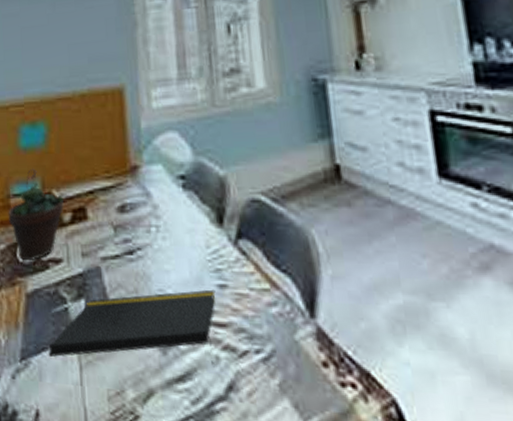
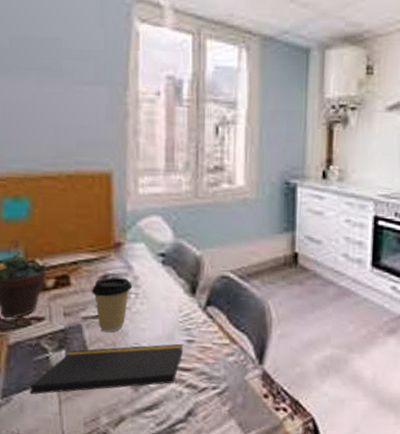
coffee cup: none [109,207,153,277] -> present [92,277,133,333]

